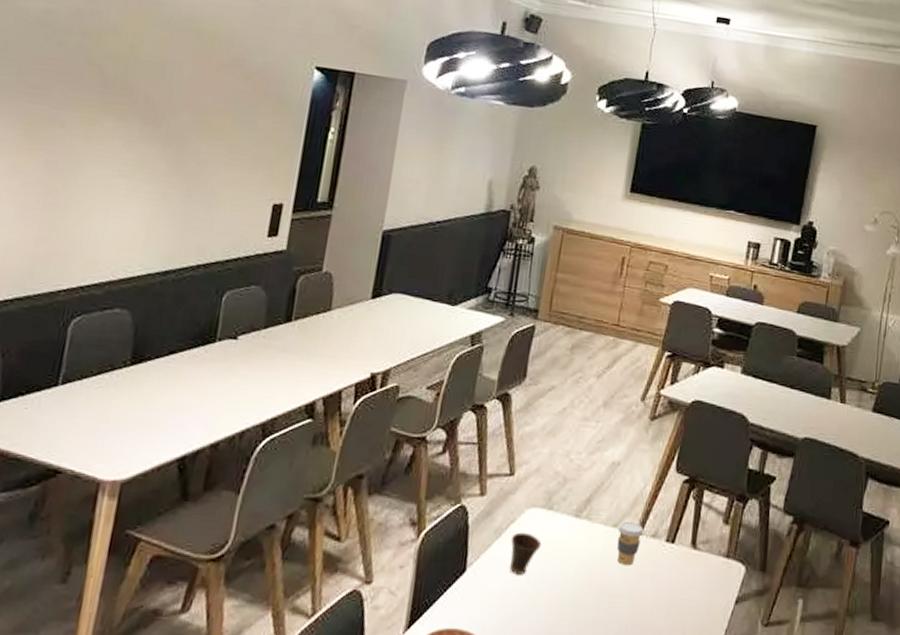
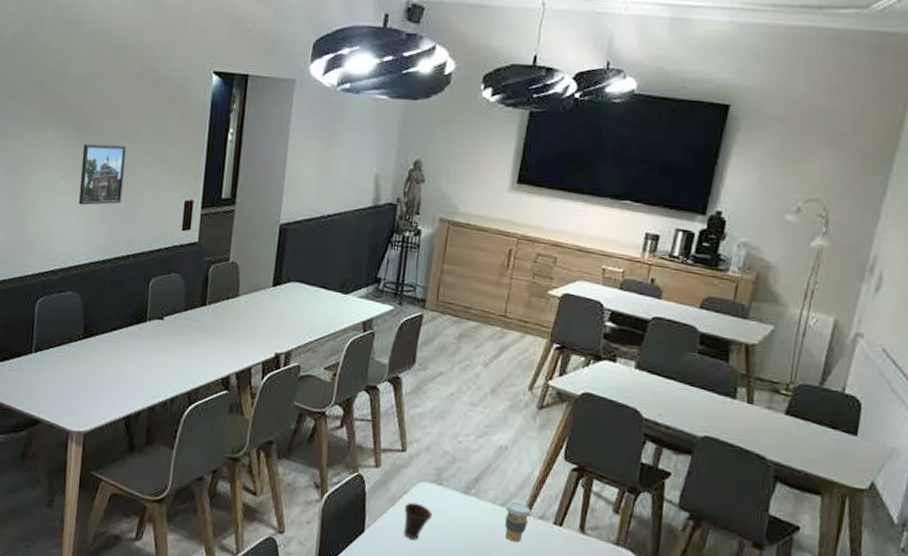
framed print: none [138,138,206,208] -> present [78,143,127,205]

